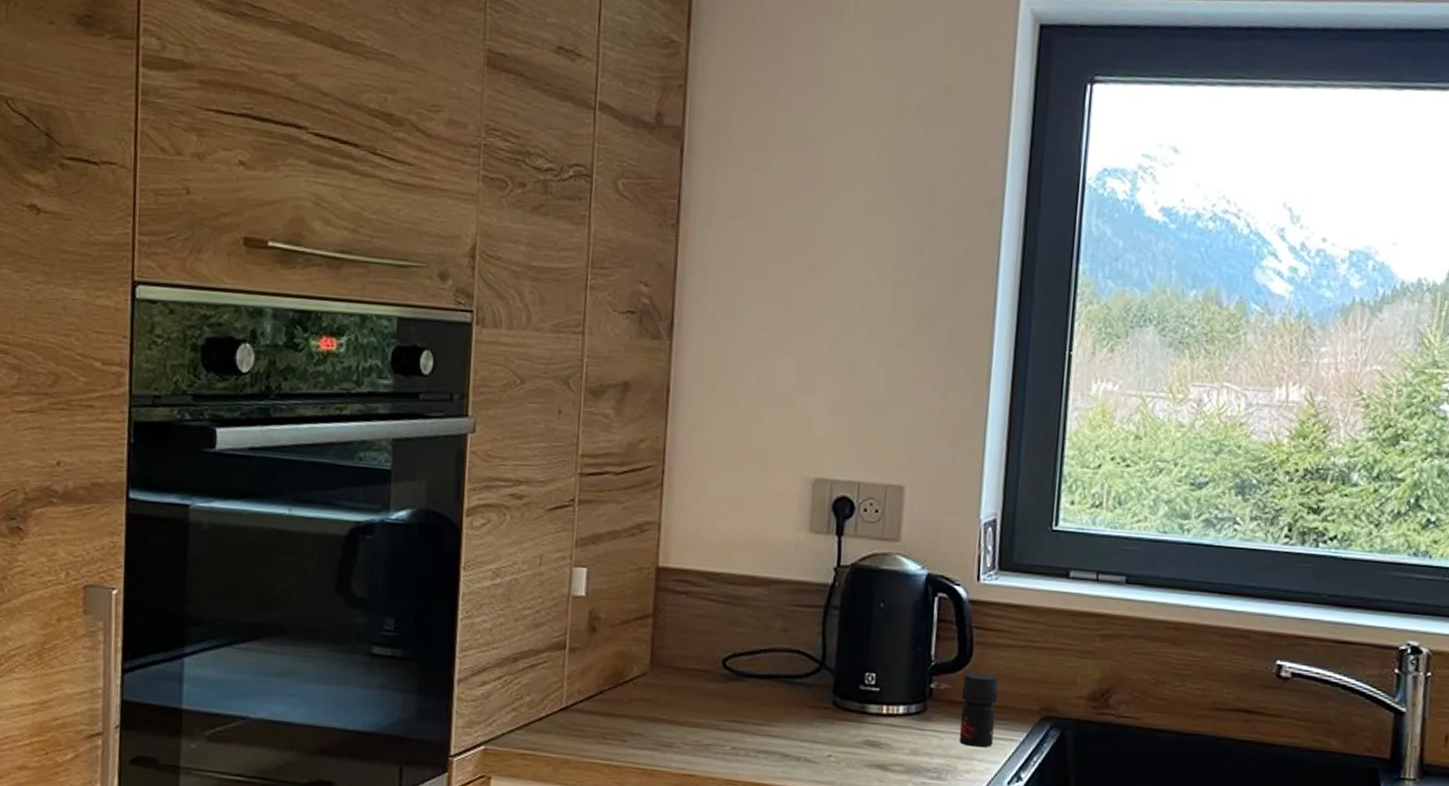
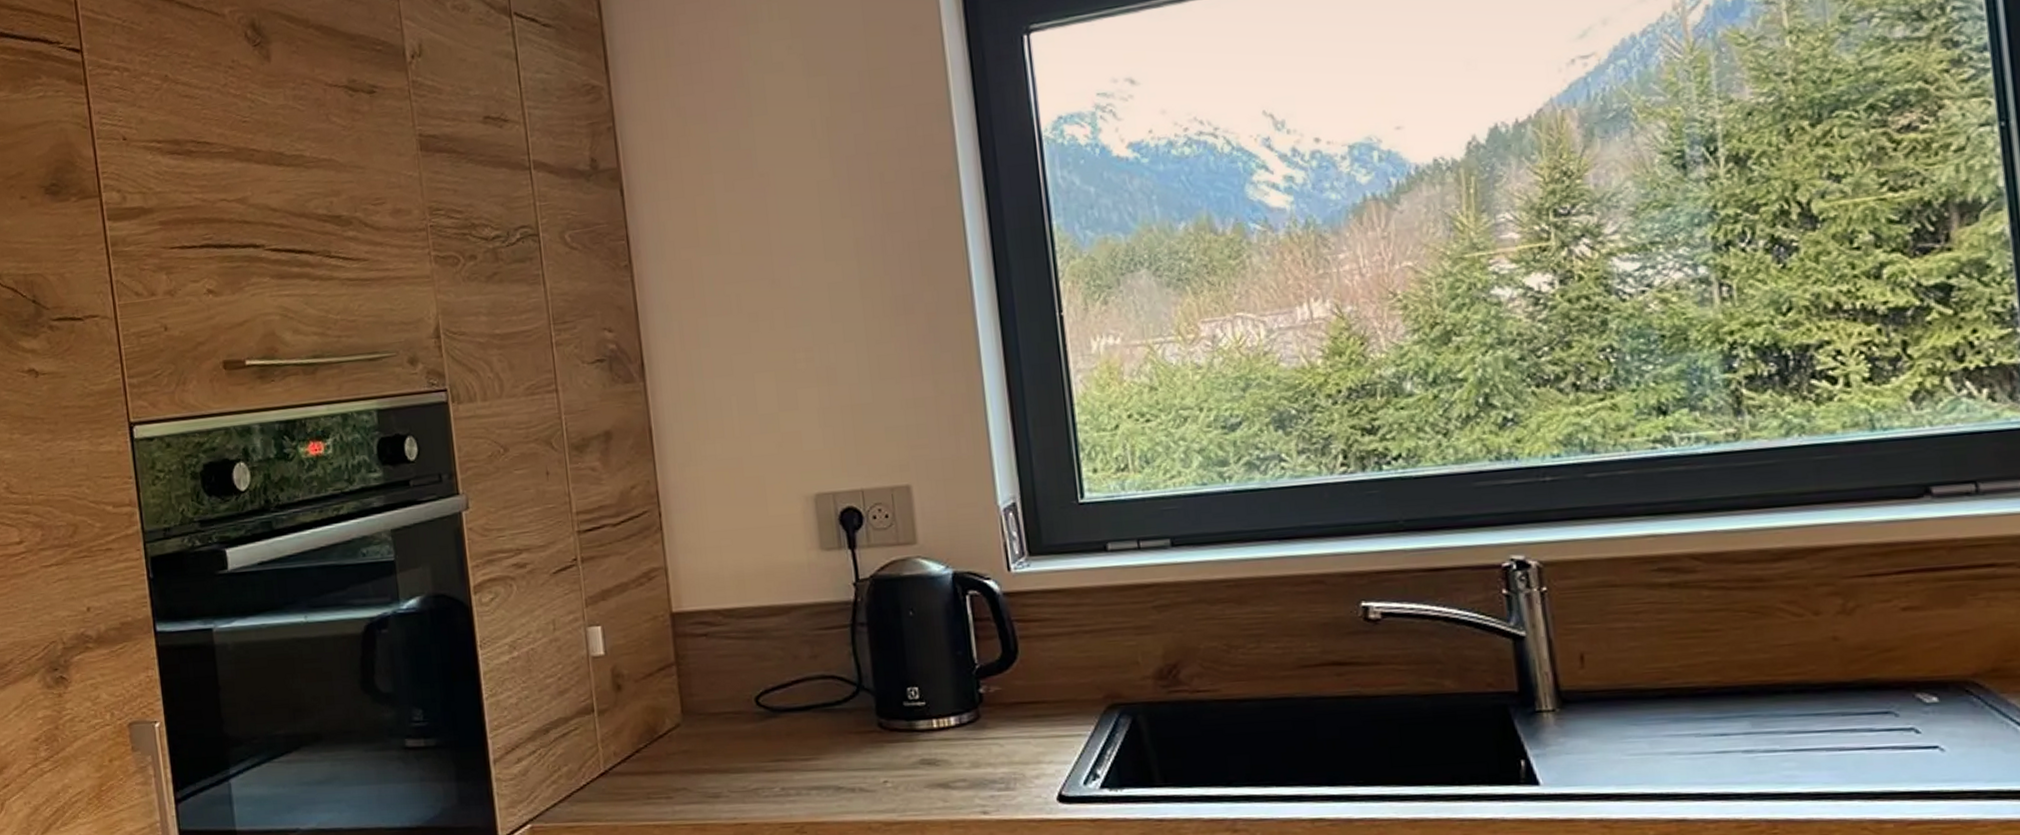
jar: present [959,672,998,748] -> none [1013,667,1059,750]

